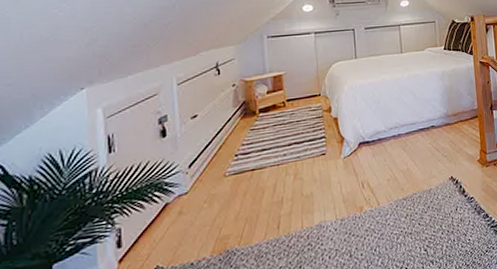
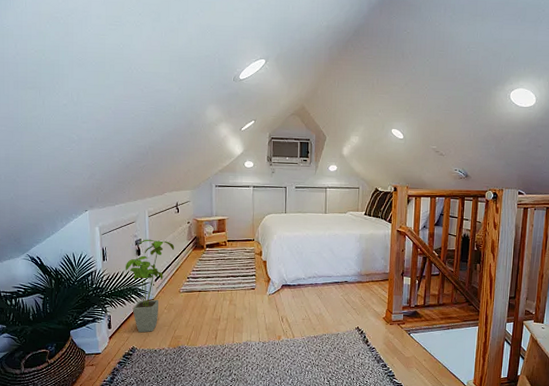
house plant: none [143,112,216,244] -> present [125,239,175,333]

